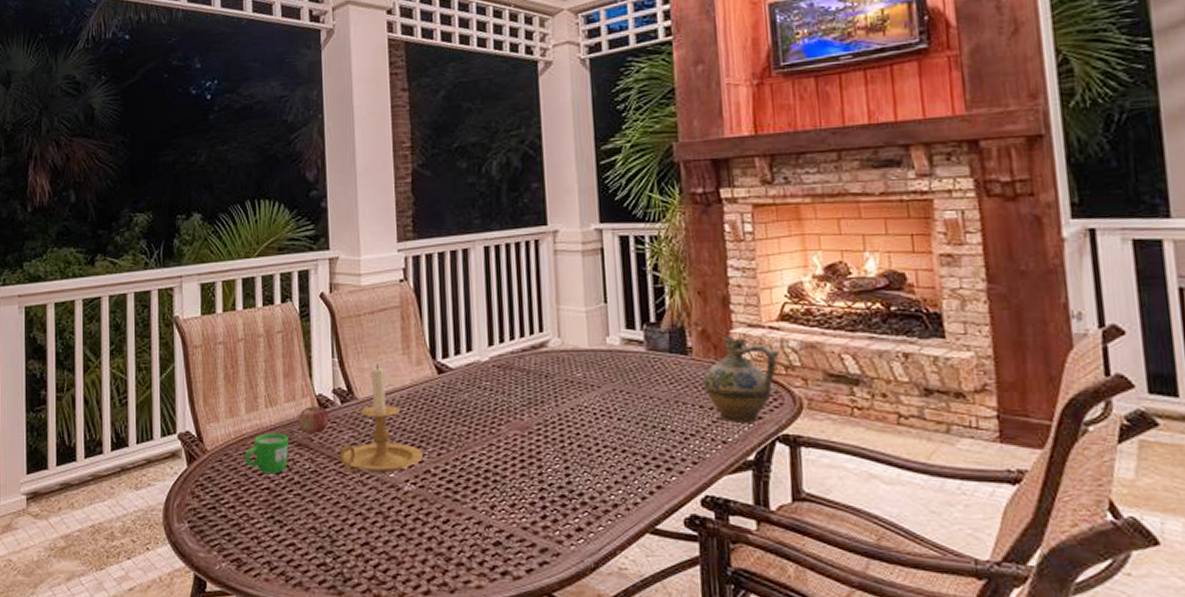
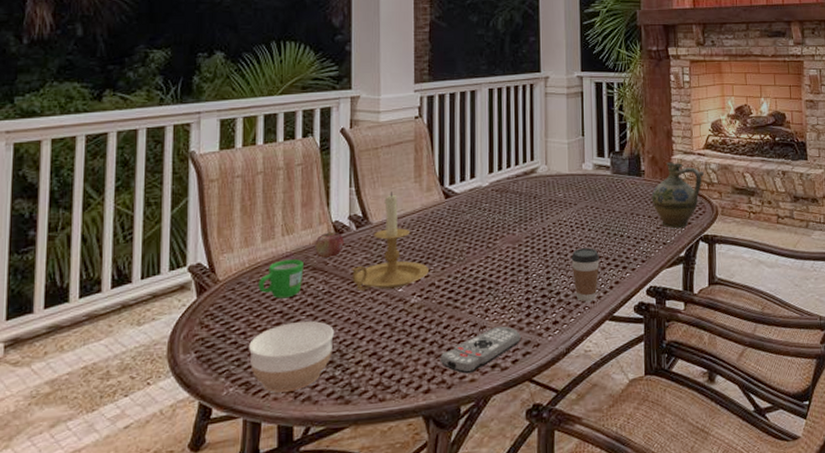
bowl: none [237,501,323,574] -> present [248,321,334,393]
remote control: none [440,528,536,579] -> present [440,326,521,374]
coffee cup: none [596,441,634,509] -> present [571,248,600,302]

